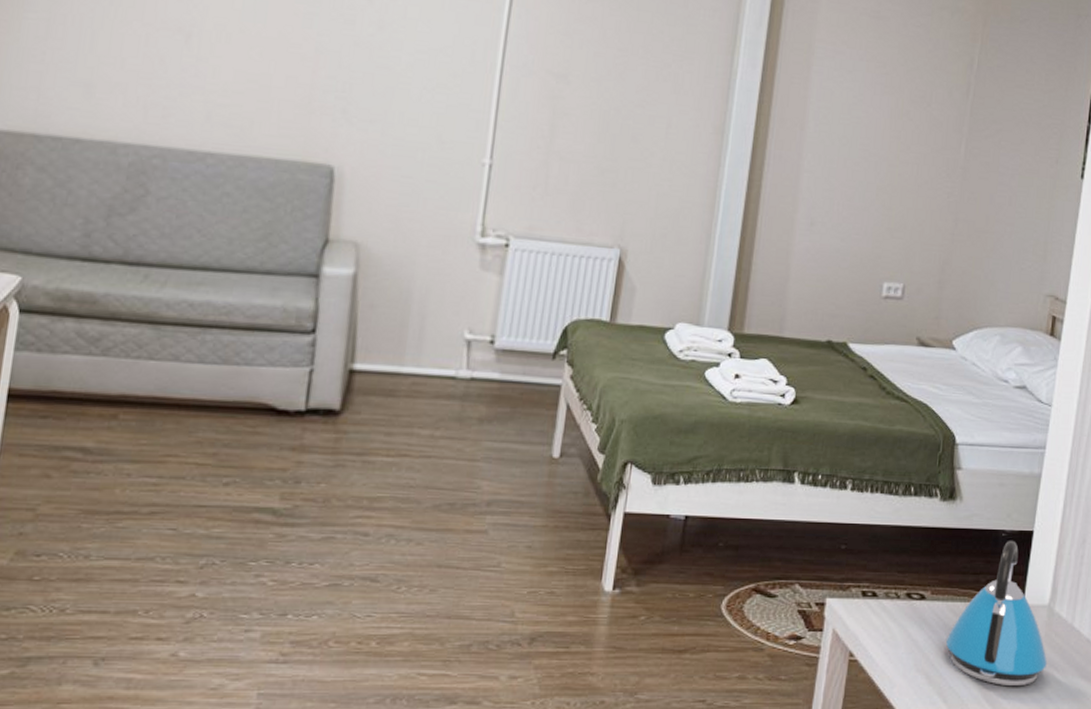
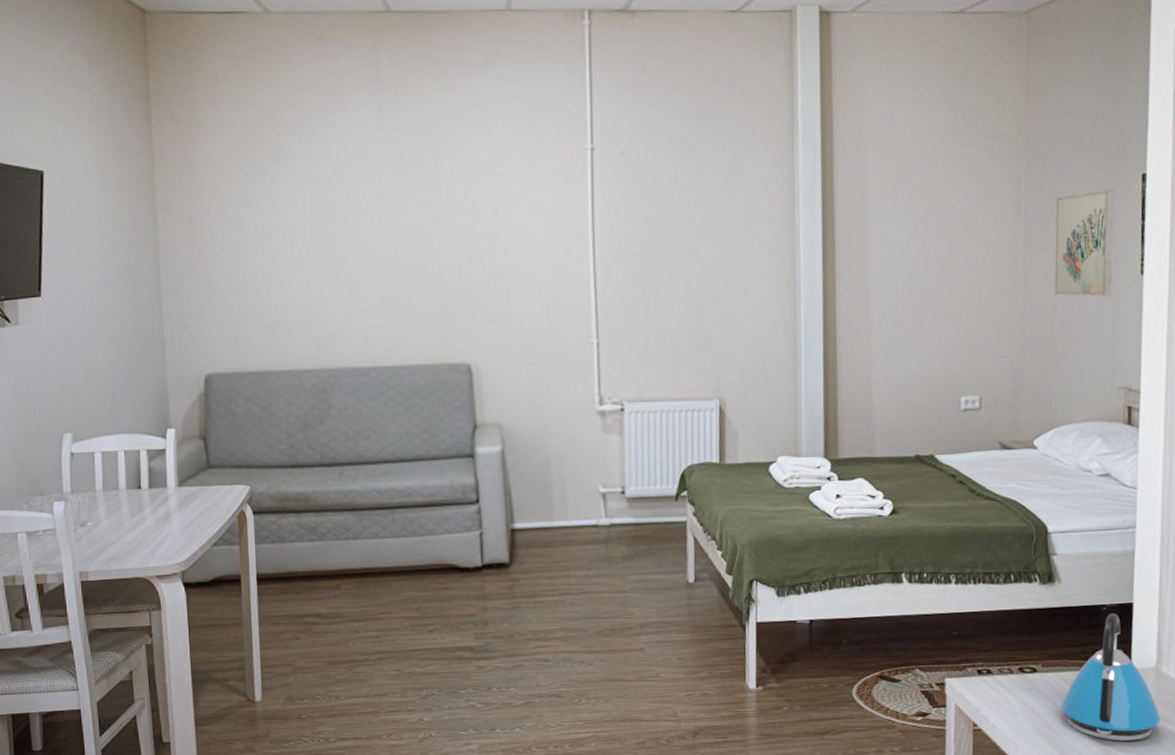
wall art: none [993,83,1065,197] -> present [1054,190,1114,297]

